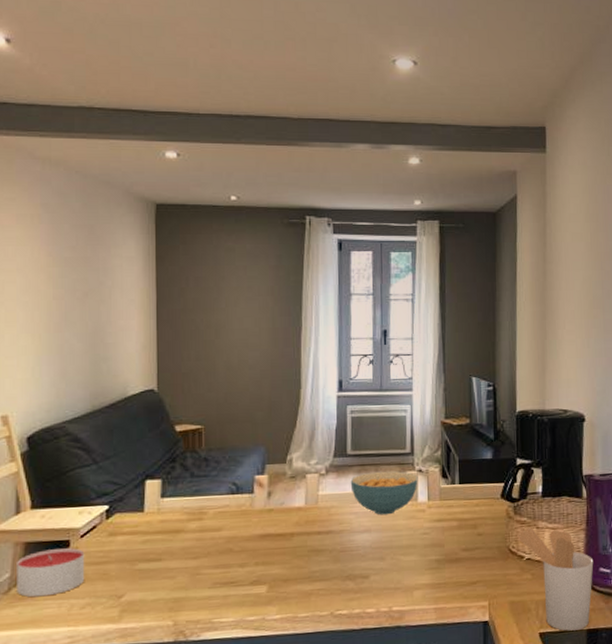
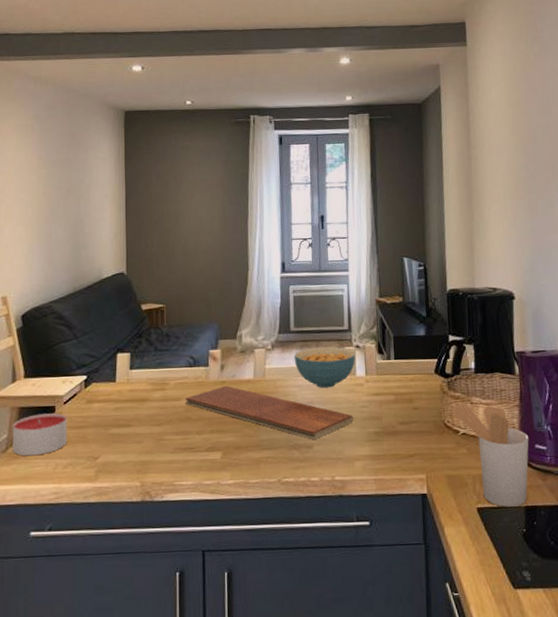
chopping board: none [227,513,414,569] -> present [186,385,353,439]

